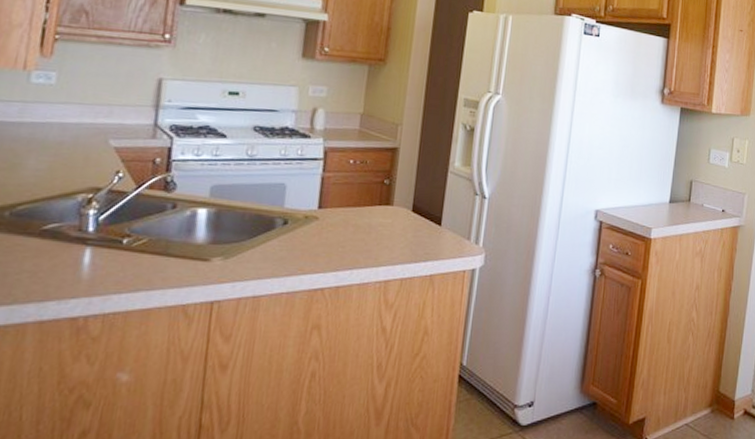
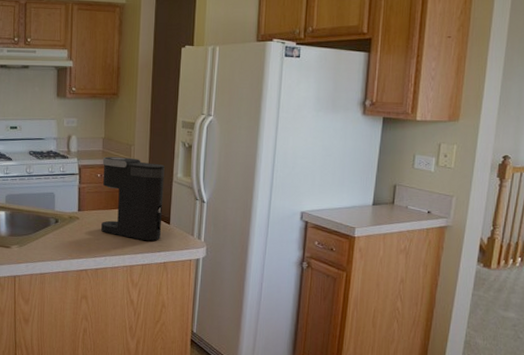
coffee maker: none [349,137,439,248] -> present [101,156,165,241]

